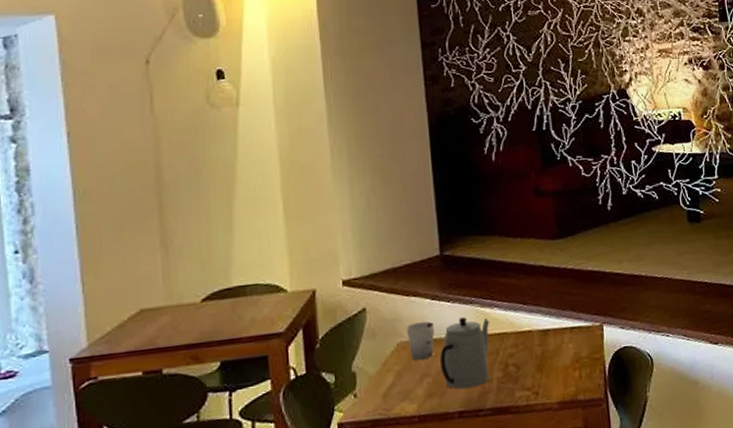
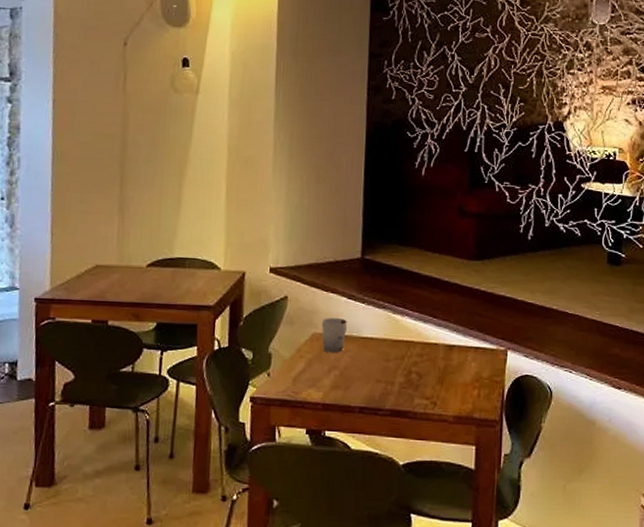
teapot: present [440,317,490,389] -> none [348,320,400,387]

